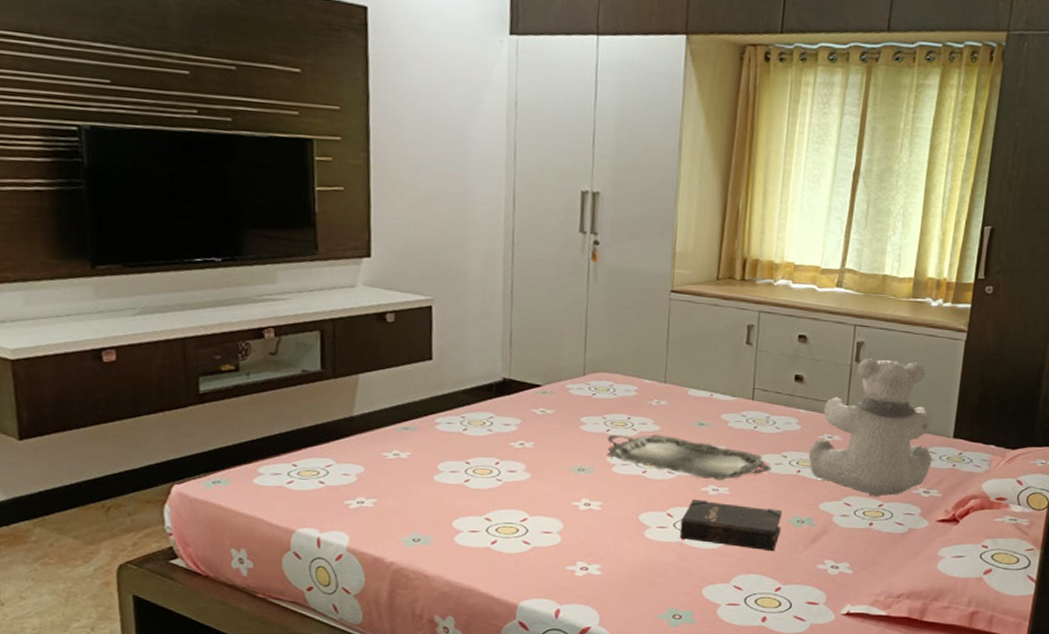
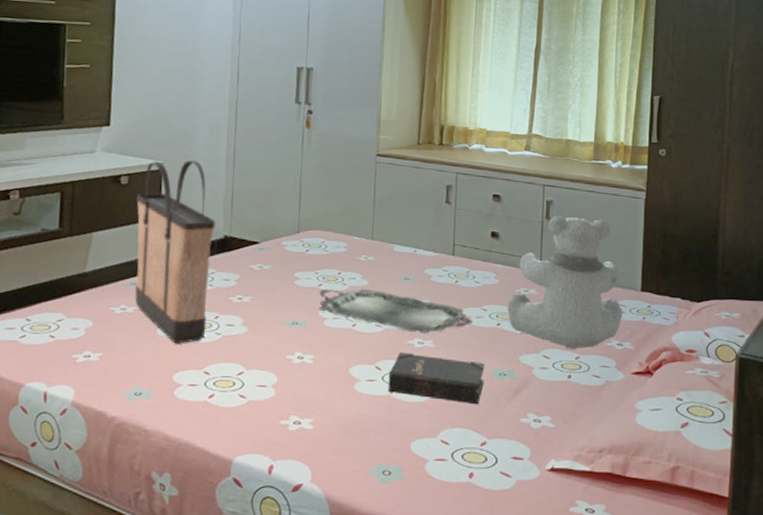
shopping bag: none [405,296,493,491] -> present [135,160,216,344]

